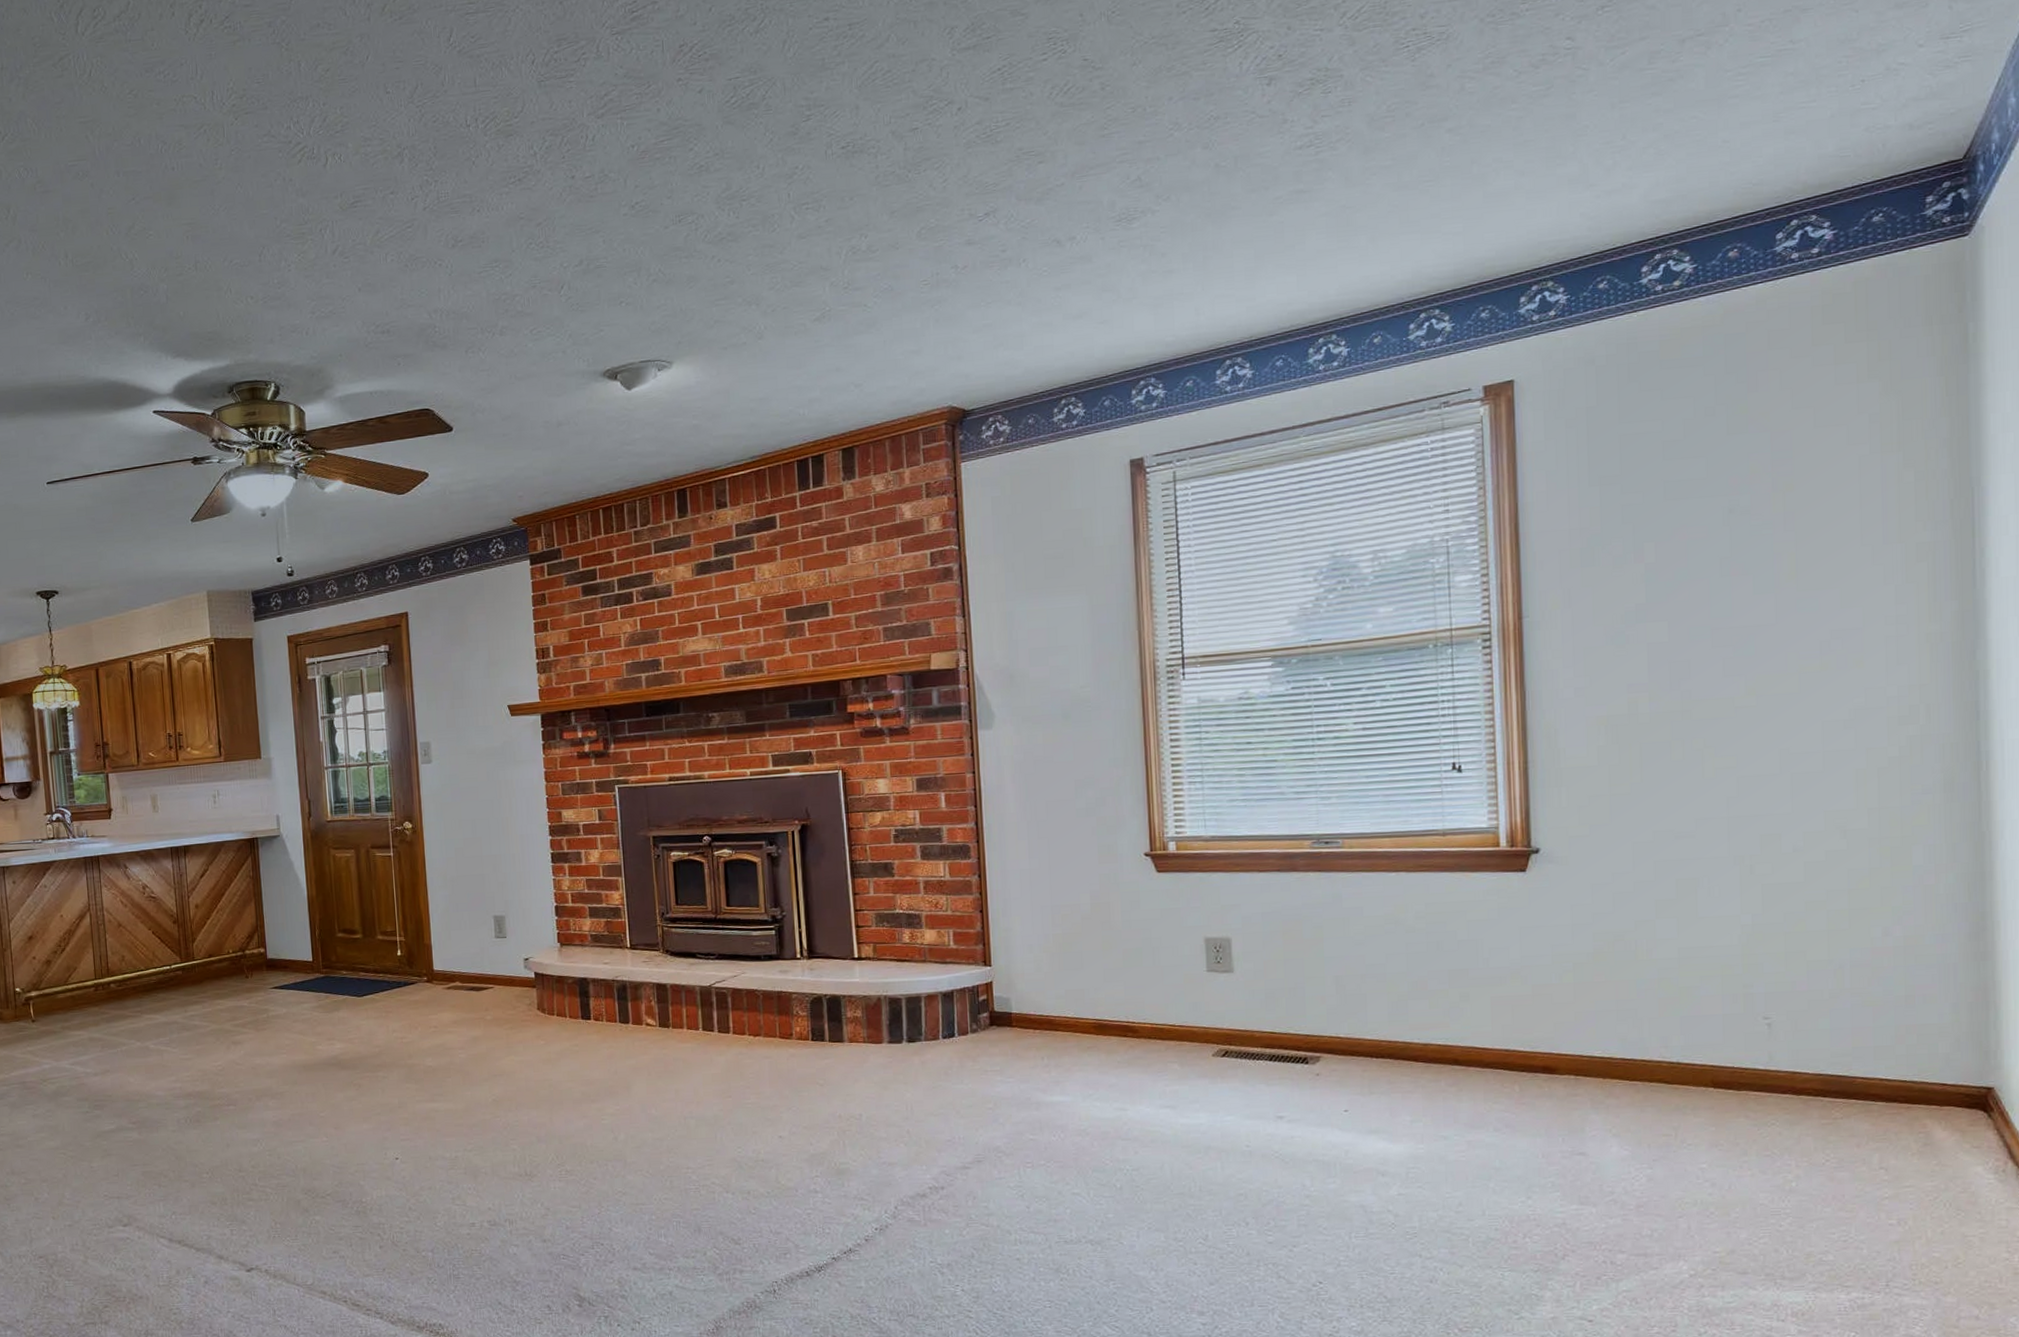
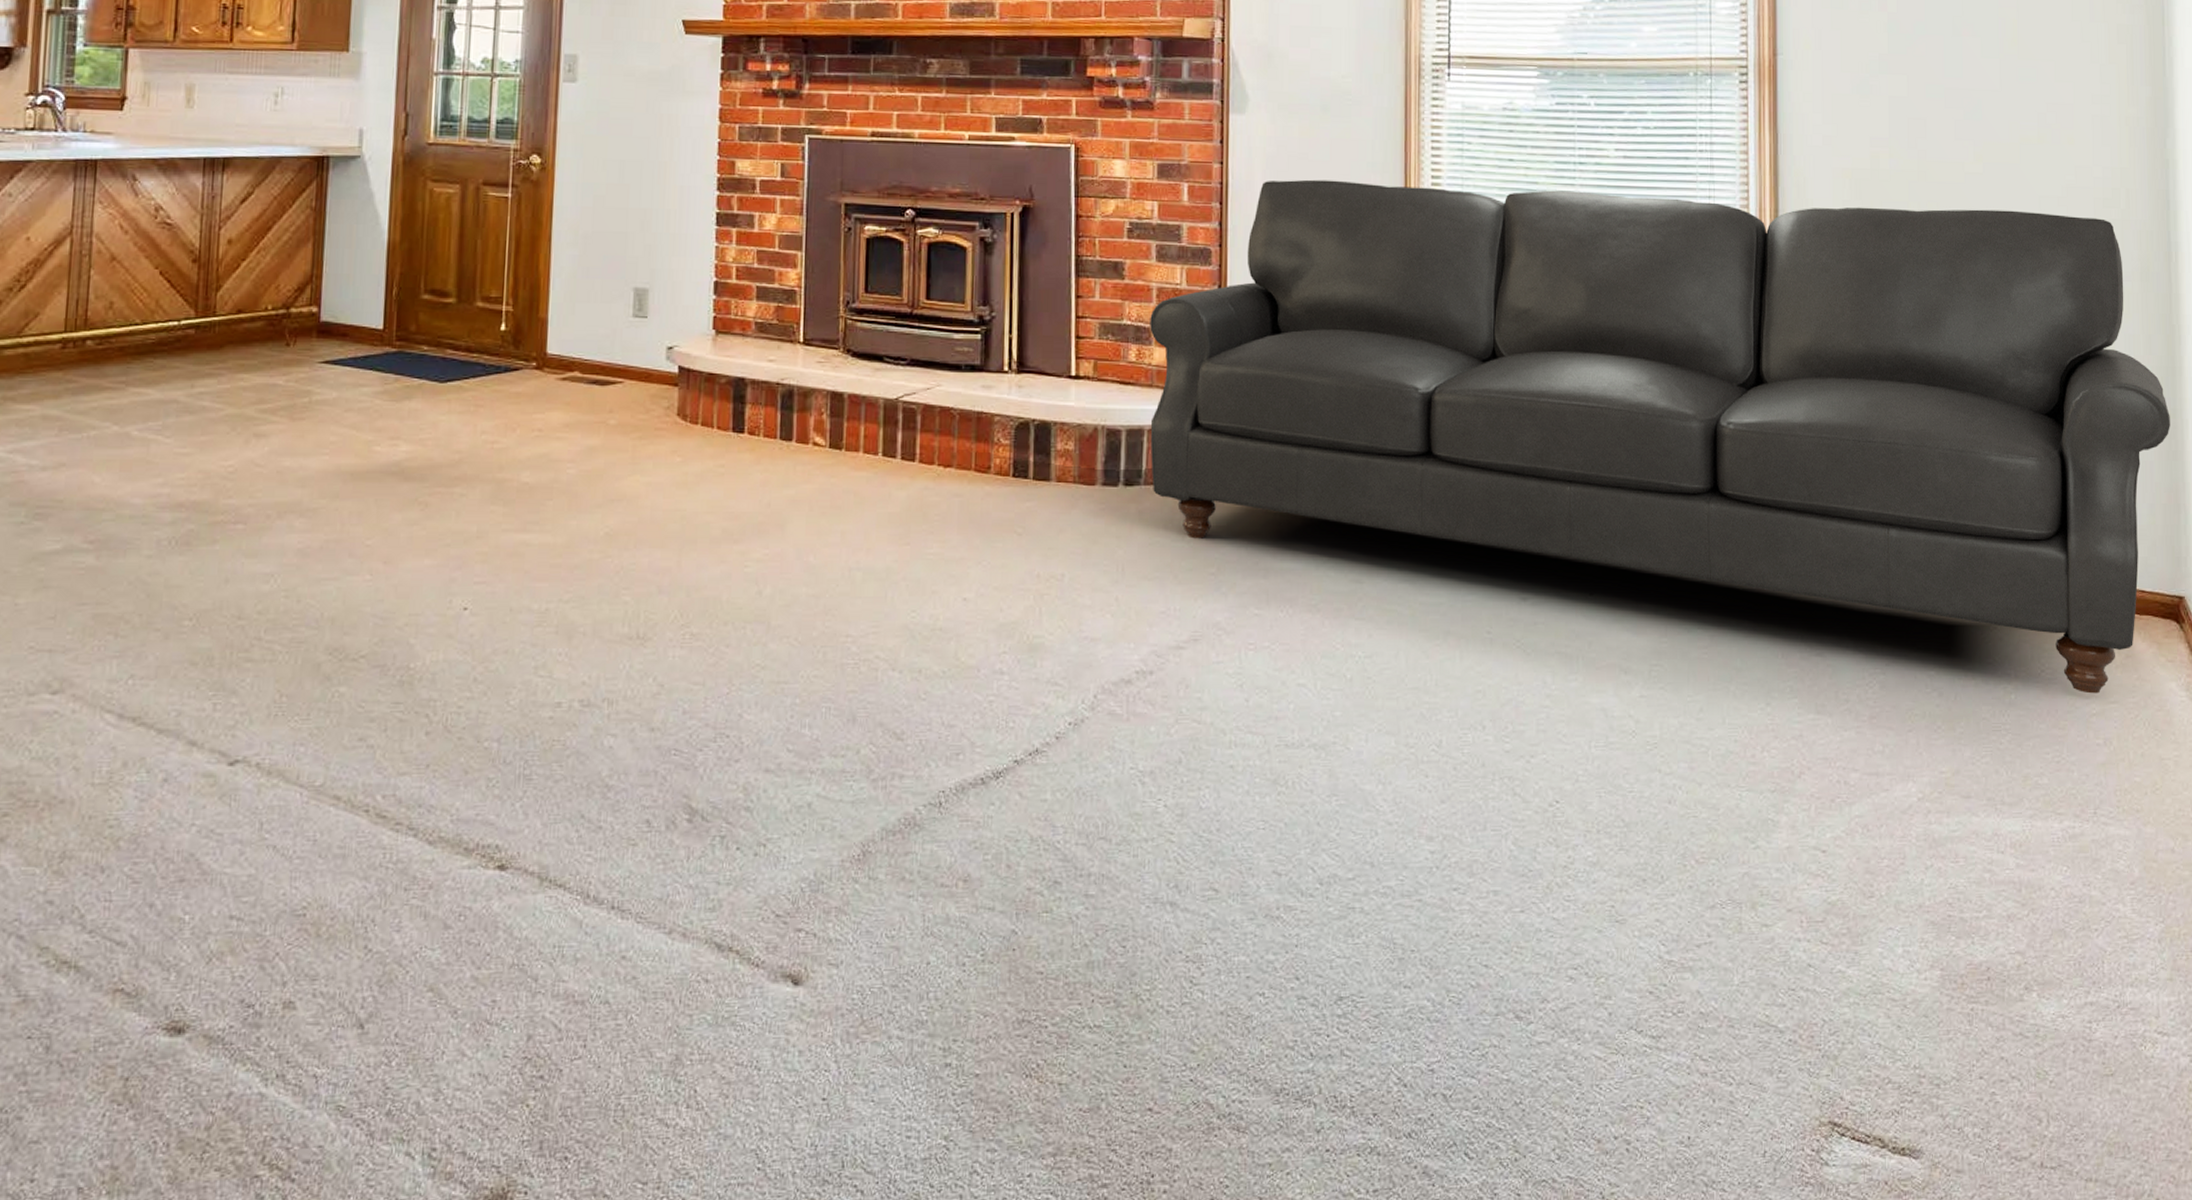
sofa: none [919,736,1978,1180] -> present [1150,179,2170,694]

